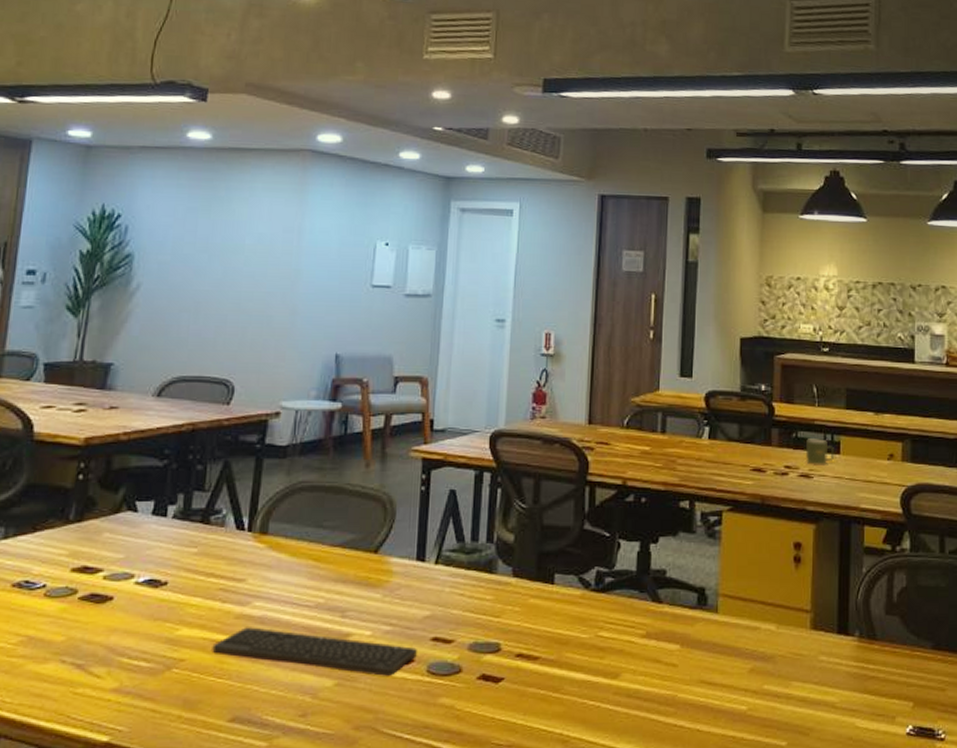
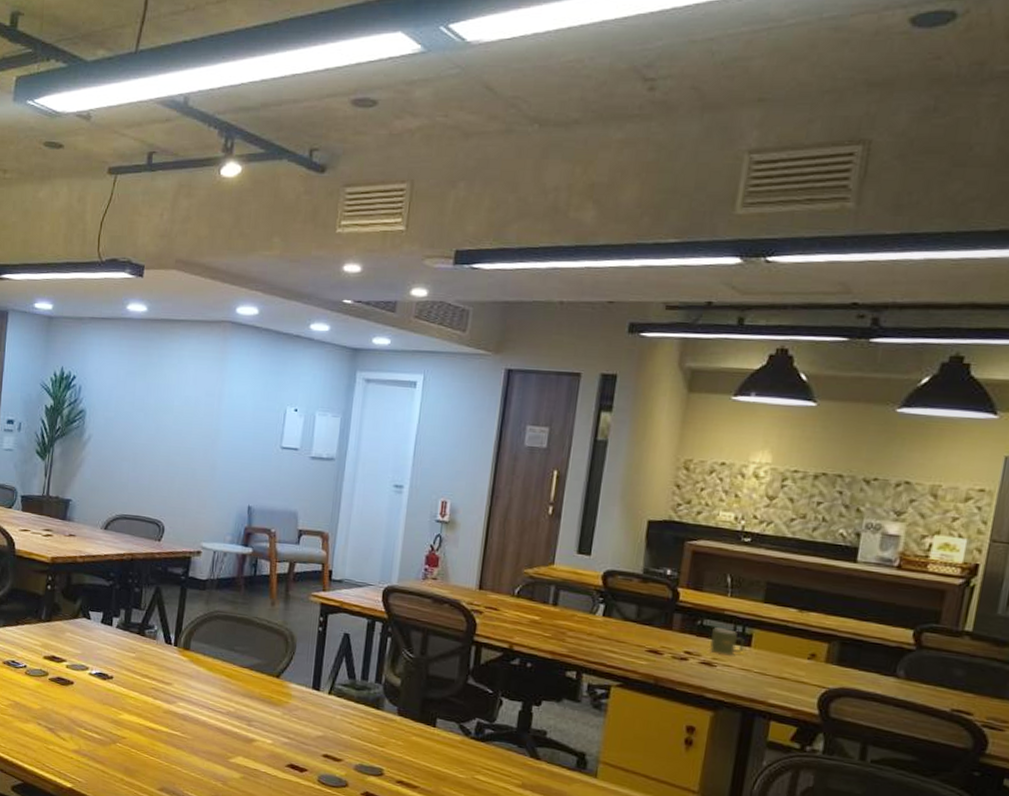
computer keyboard: present [212,627,417,676] -> none [146,721,310,779]

